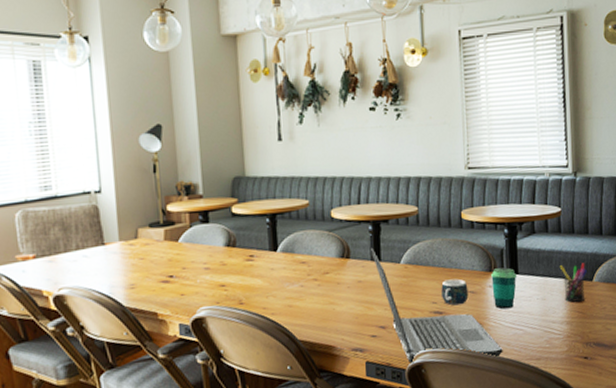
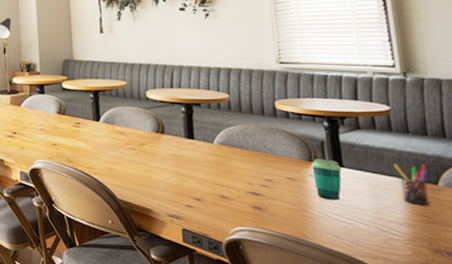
laptop computer: present [371,247,503,364] -> none [184,126,331,249]
mug: present [441,278,469,306] -> none [257,164,287,190]

